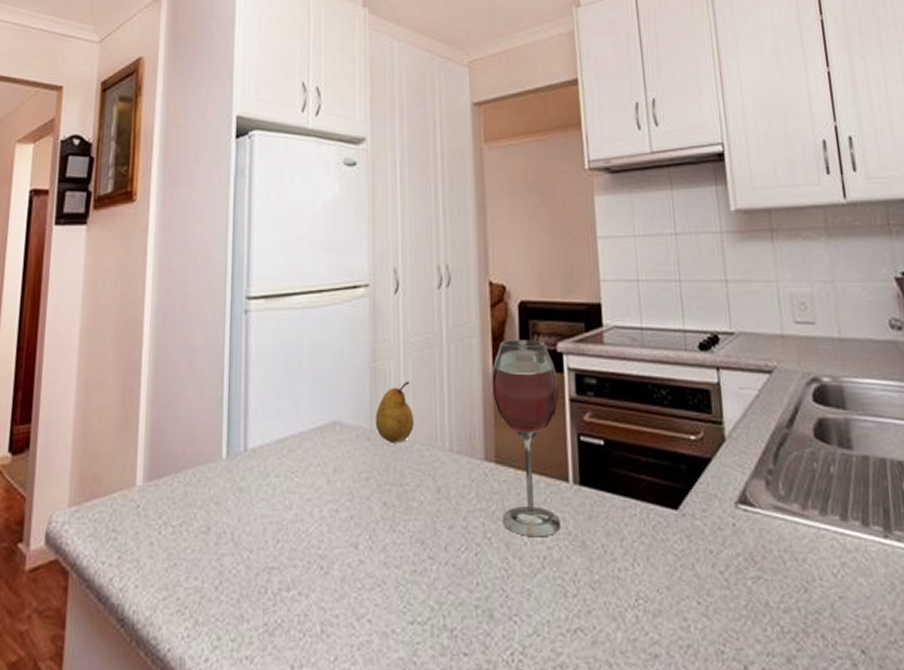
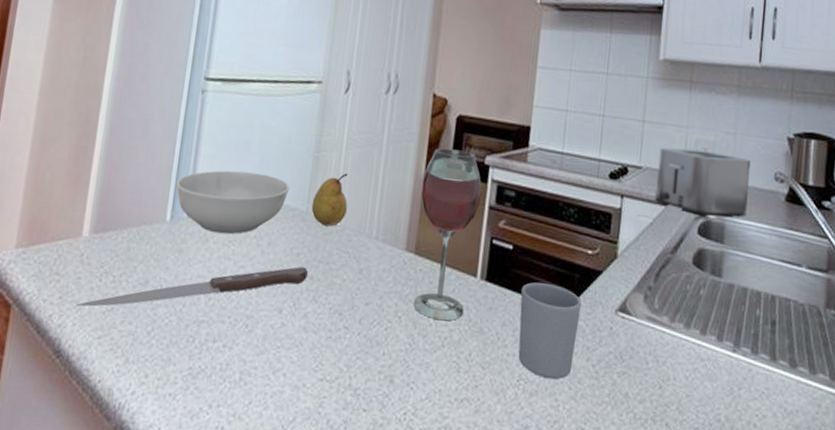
kitchen knife: none [136,493,380,565] -> present [75,267,308,307]
bowl: none [228,393,350,465] -> present [175,170,291,234]
mug: none [622,479,697,594] -> present [518,282,581,380]
toaster: none [750,305,866,380] -> present [655,147,751,216]

